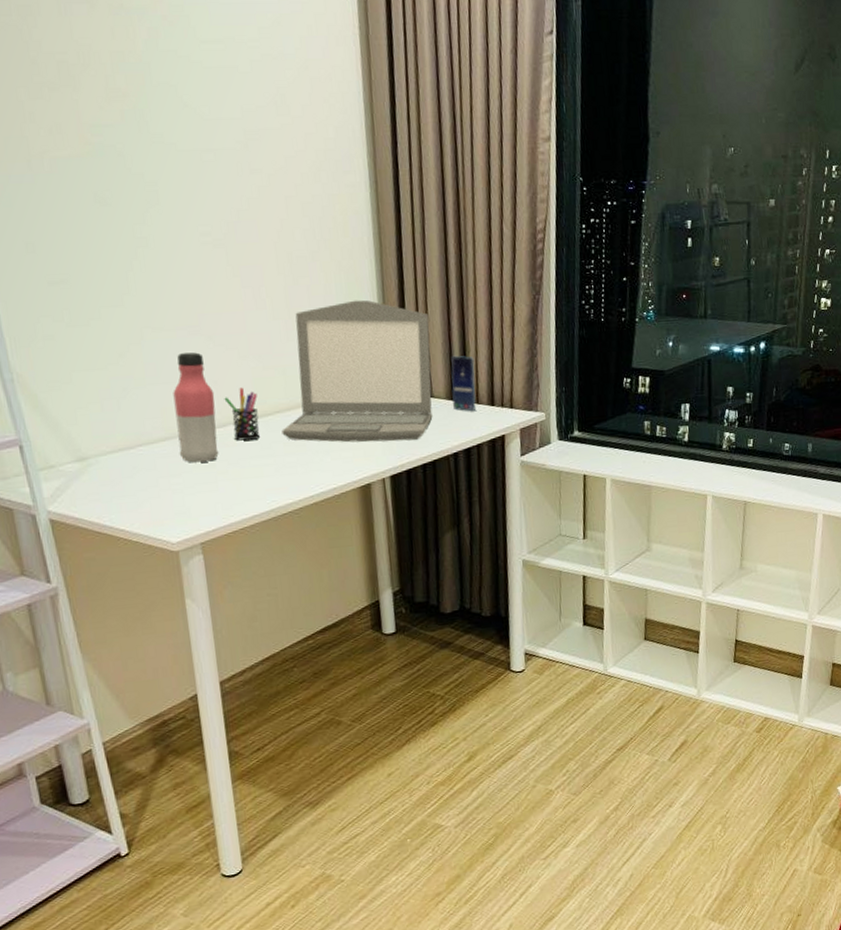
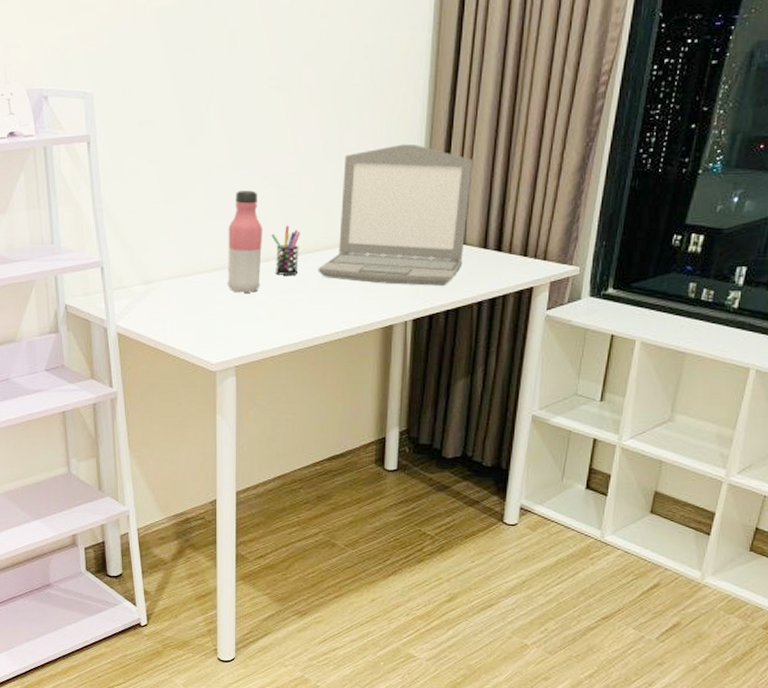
smartphone: present [451,355,476,411] -> none [485,203,513,260]

